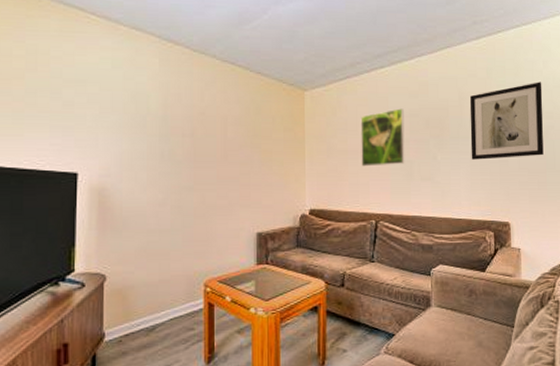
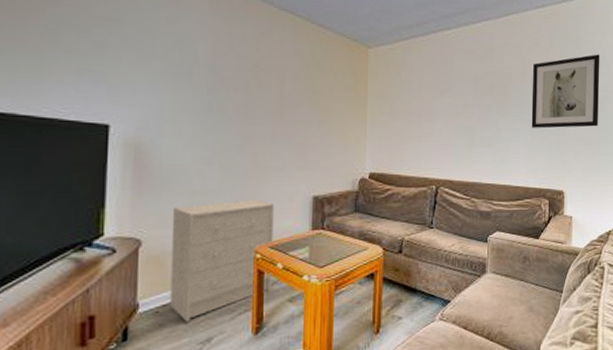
dresser: none [131,236,222,351] -> present [170,199,274,323]
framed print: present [360,108,405,167] -> none [424,72,469,131]

